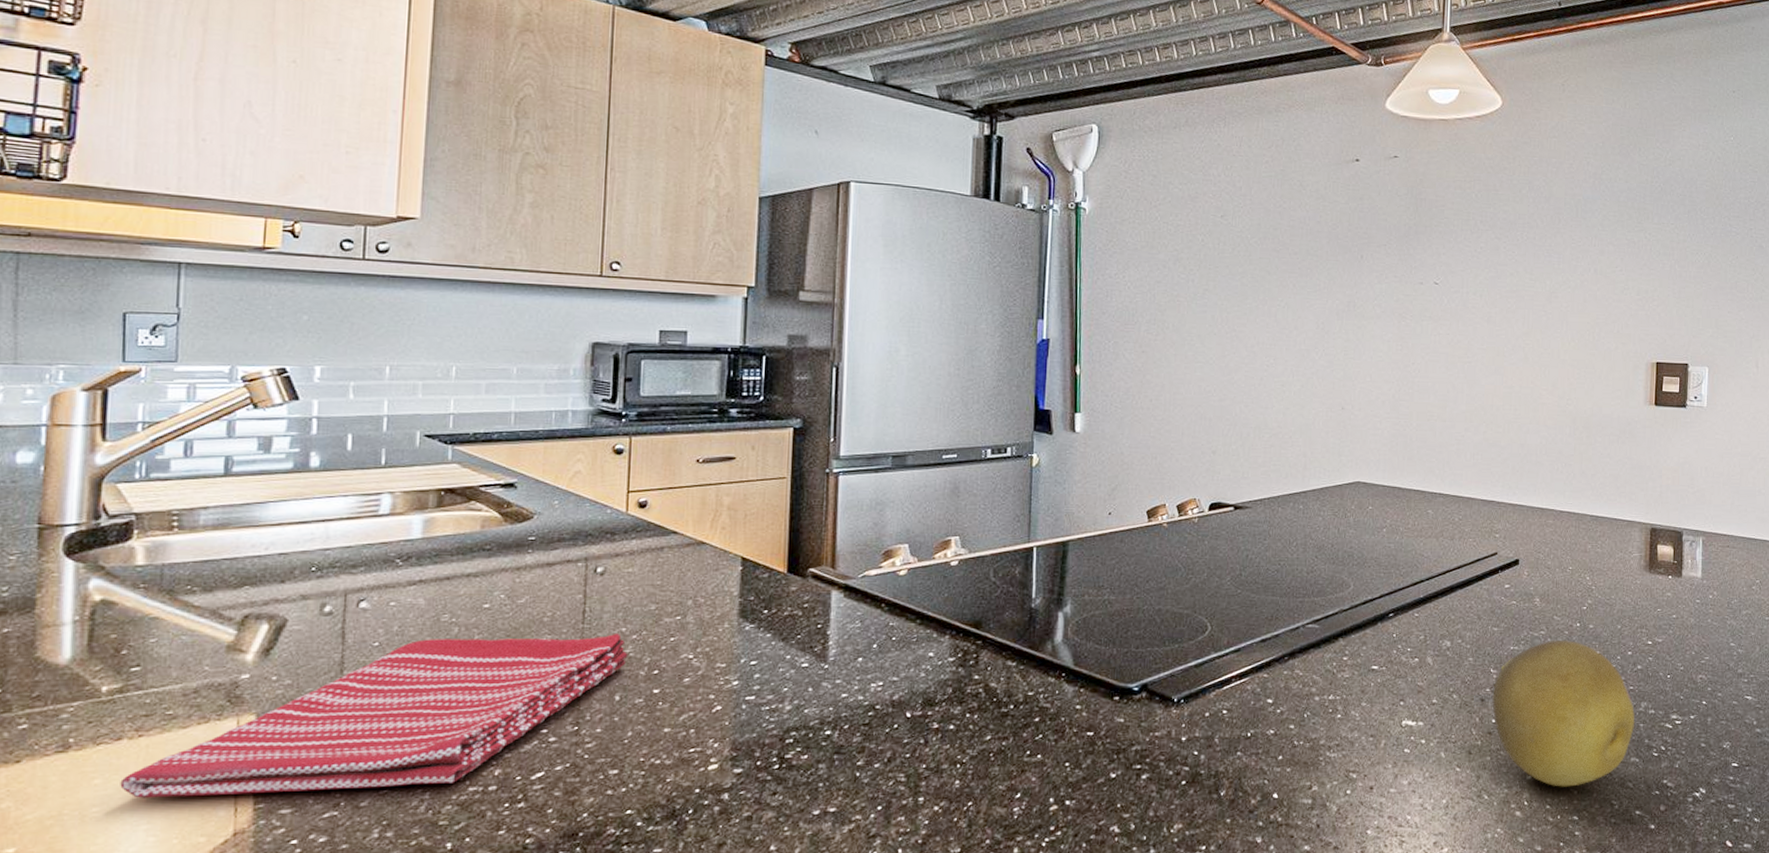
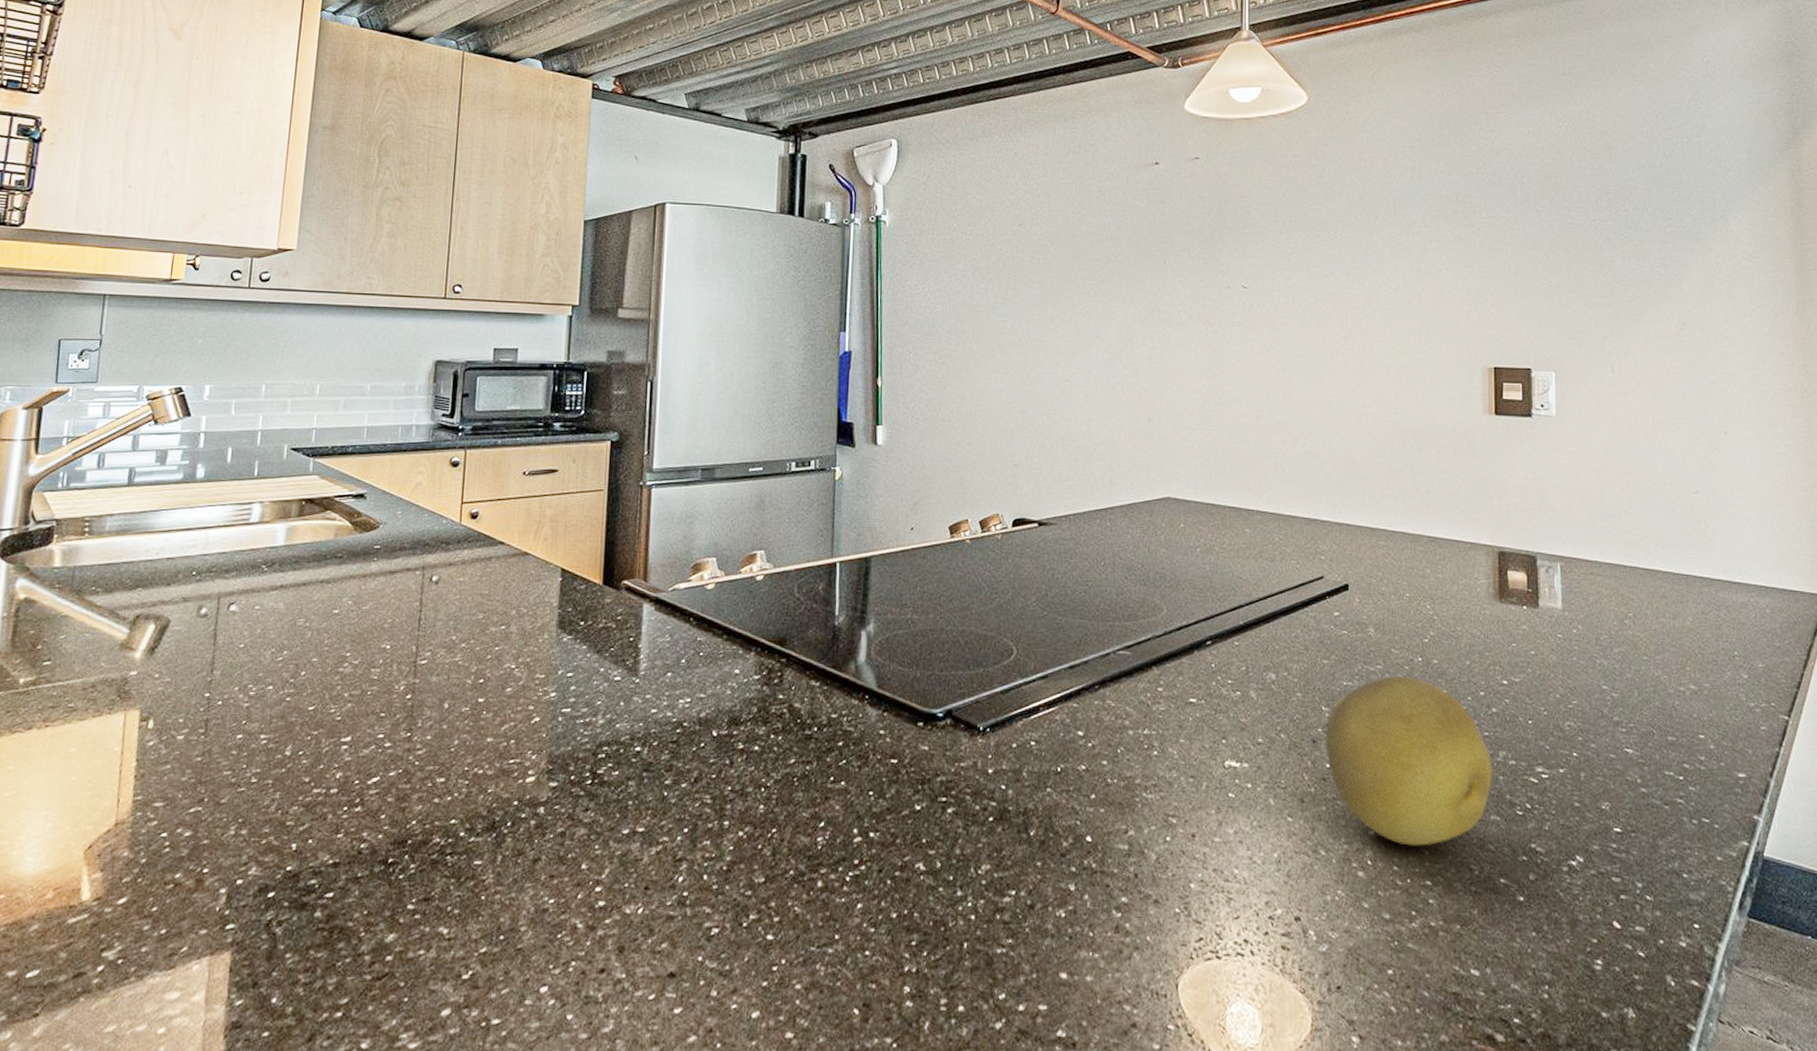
dish towel: present [120,634,628,798] -> none [28,642,457,786]

